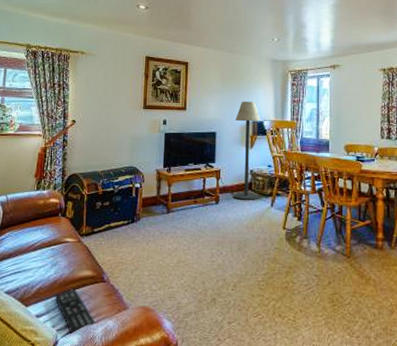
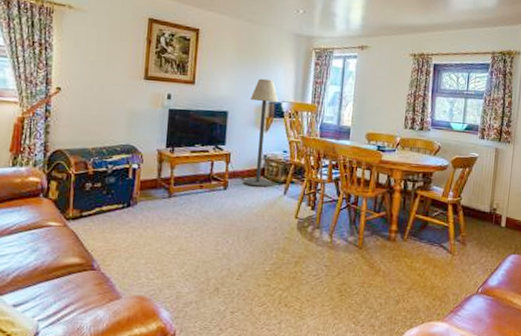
remote control: present [54,289,96,335] -> none [34,277,84,326]

